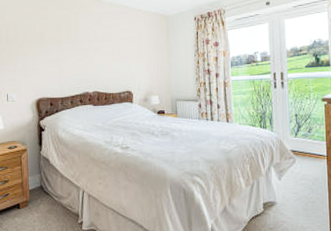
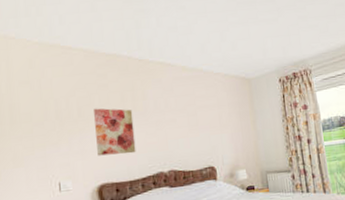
wall art: none [36,35,68,75] -> present [94,108,136,156]

